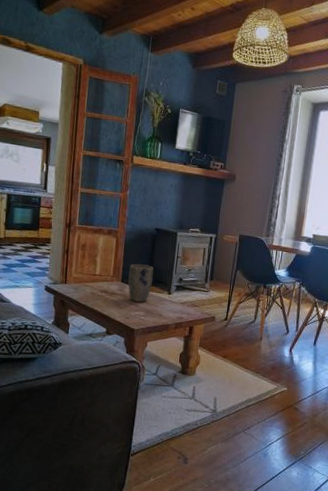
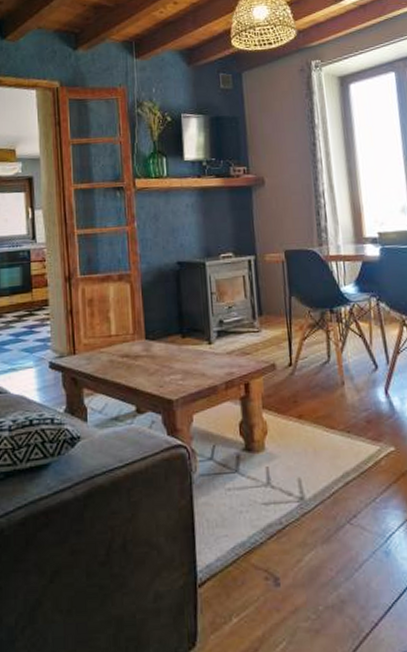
plant pot: present [128,264,154,302] -> none [153,310,186,362]

